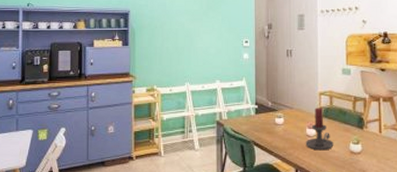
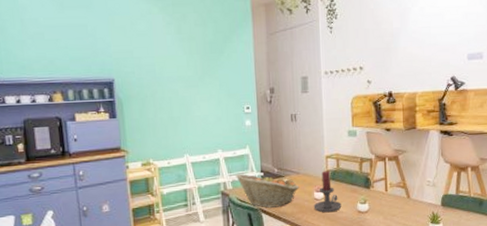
fruit basket: none [231,105,292,141] -> present [235,174,299,208]

